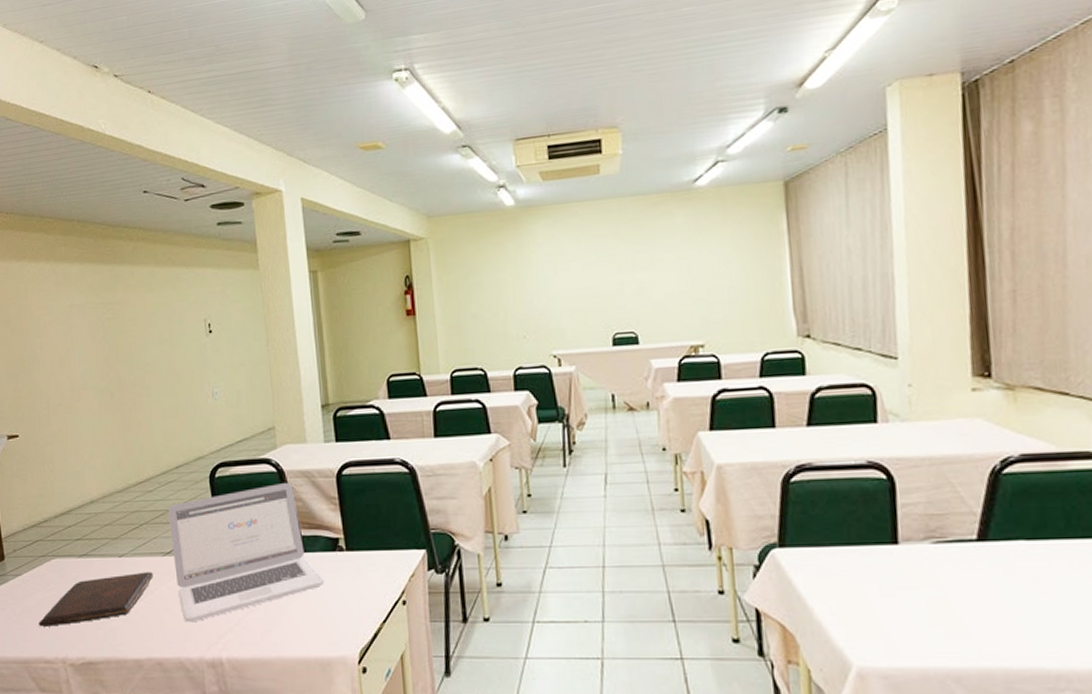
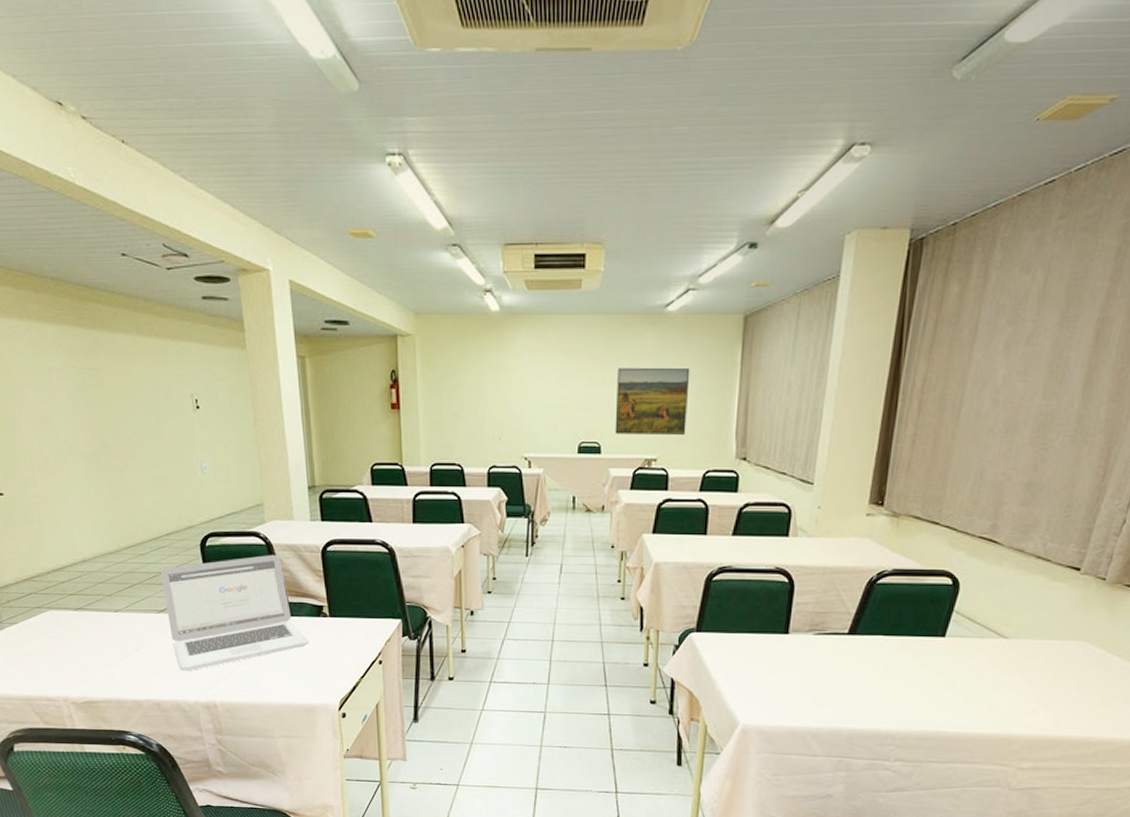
book: present [39,571,153,627] -> none [38,626,148,670]
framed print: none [648,243,735,322] -> present [615,367,690,435]

